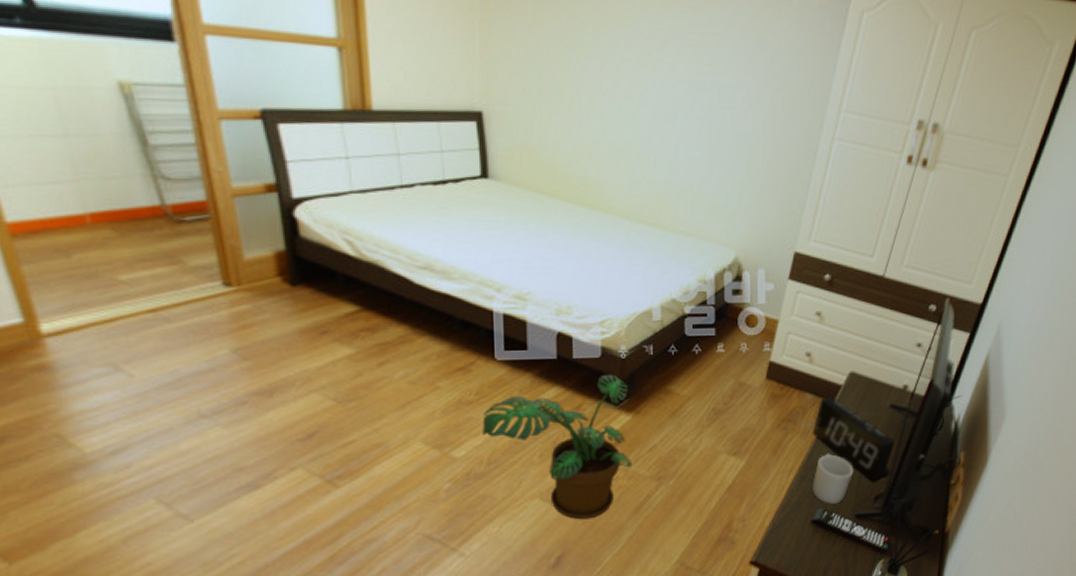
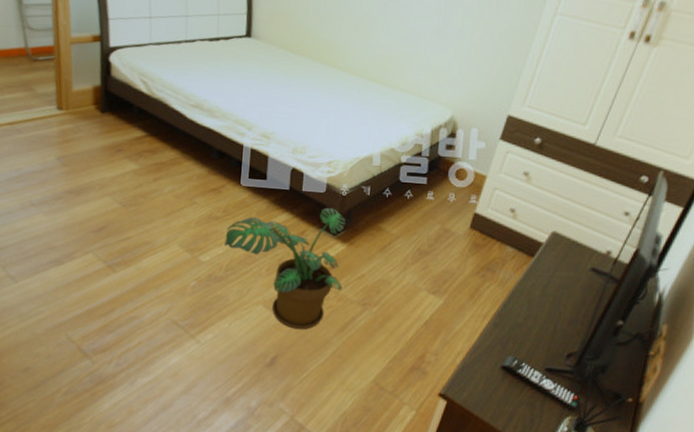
alarm clock: present [812,397,896,482] -> none [509,252,594,340]
mug: present [812,453,854,504] -> none [505,305,548,355]

